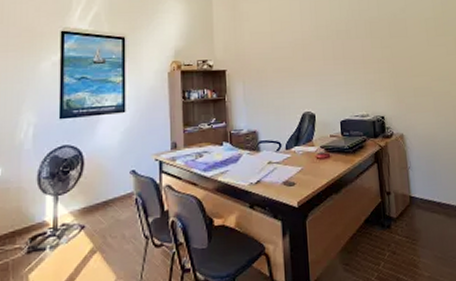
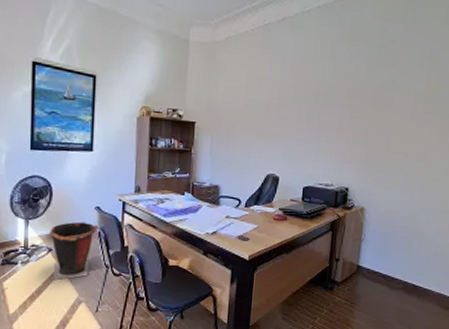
waste bin: none [82,188,133,262] -> present [50,221,97,280]

